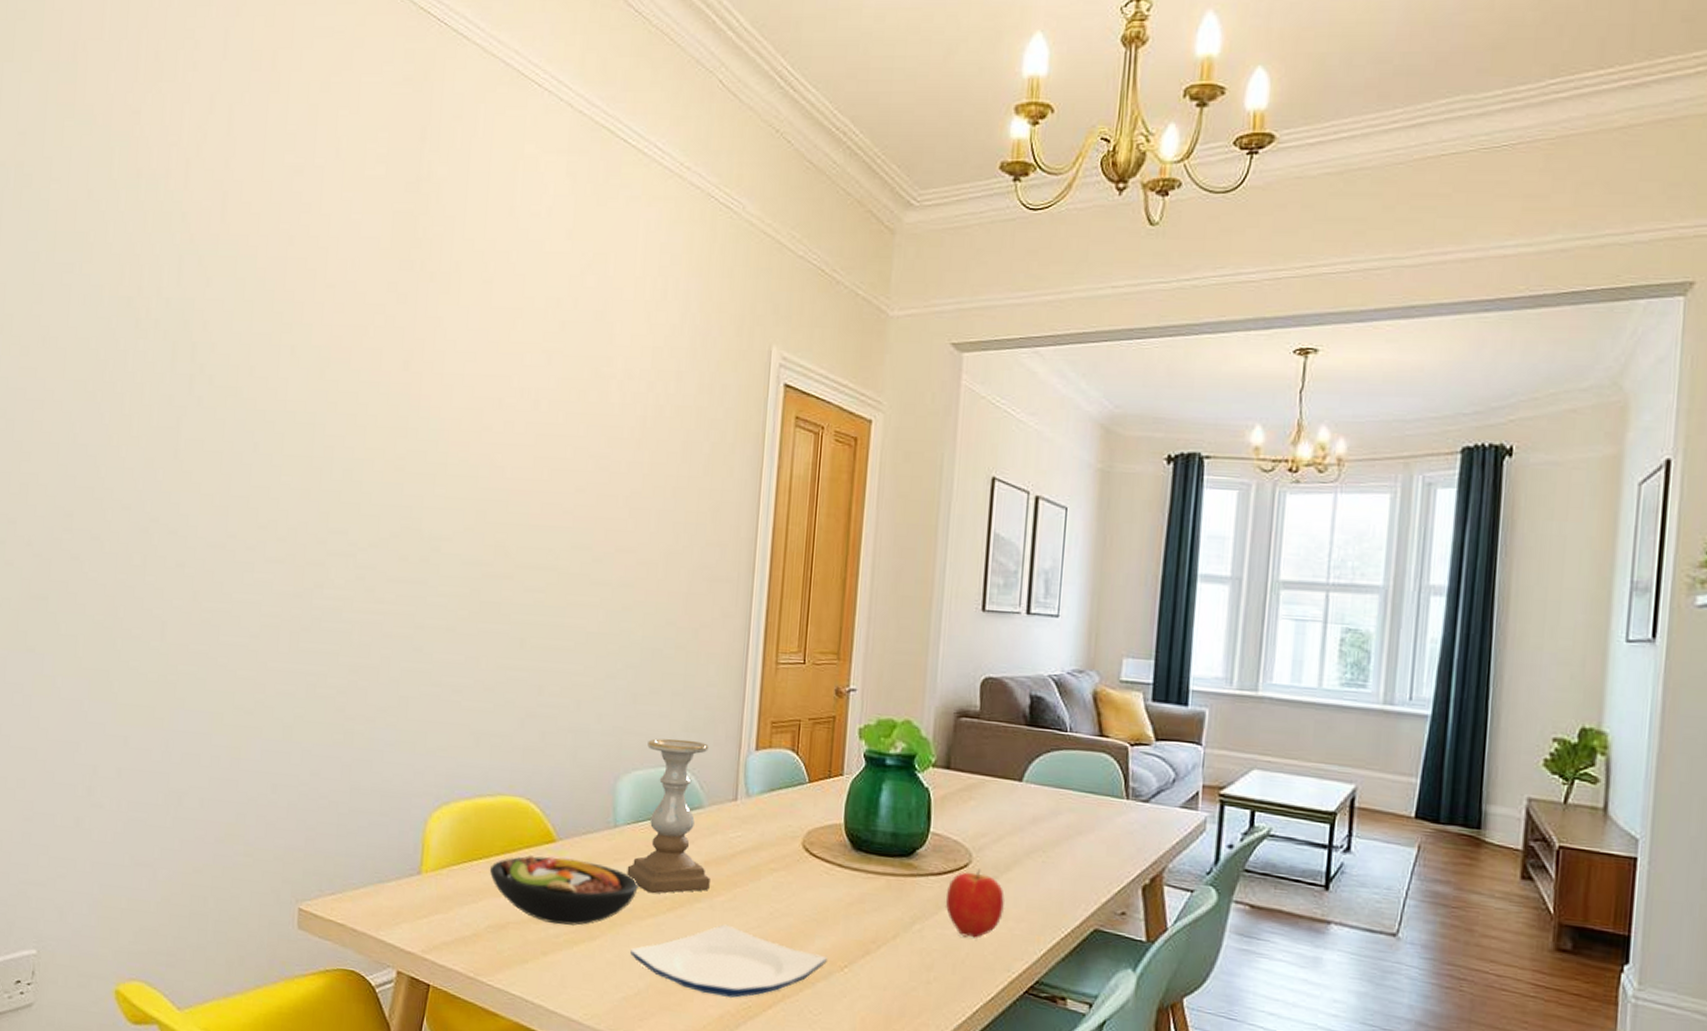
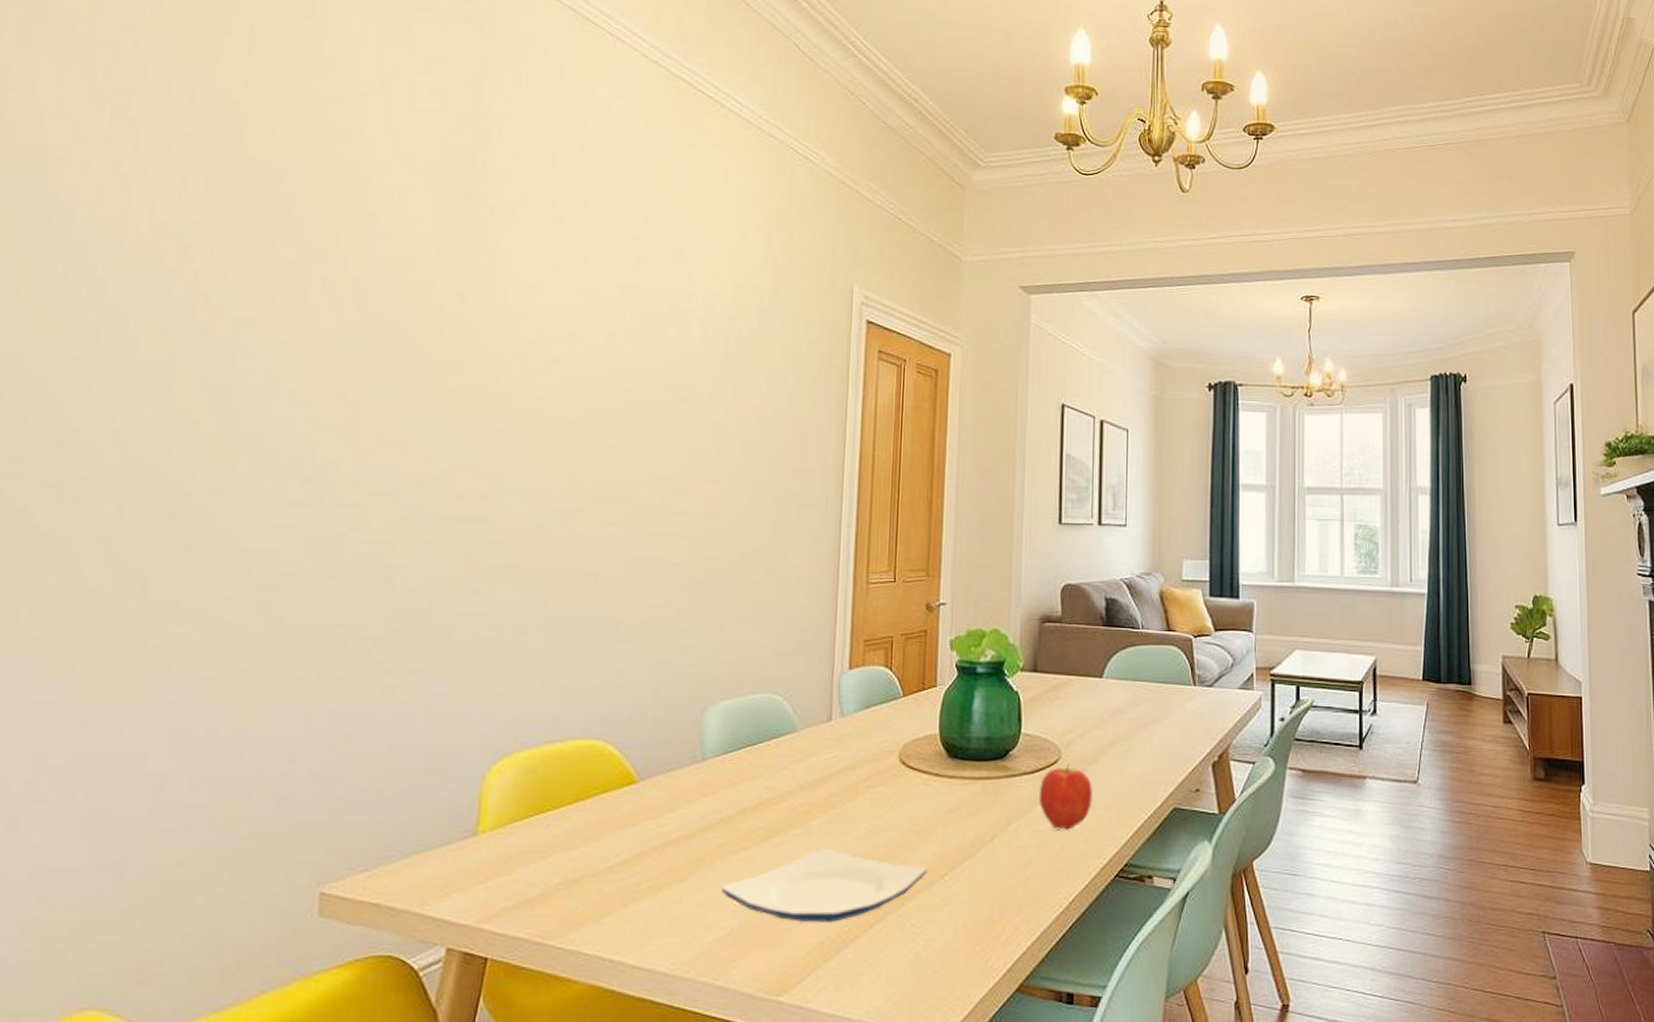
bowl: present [489,855,639,926] -> none [559,799,729,871]
candle holder: present [627,738,710,894] -> none [716,664,806,826]

